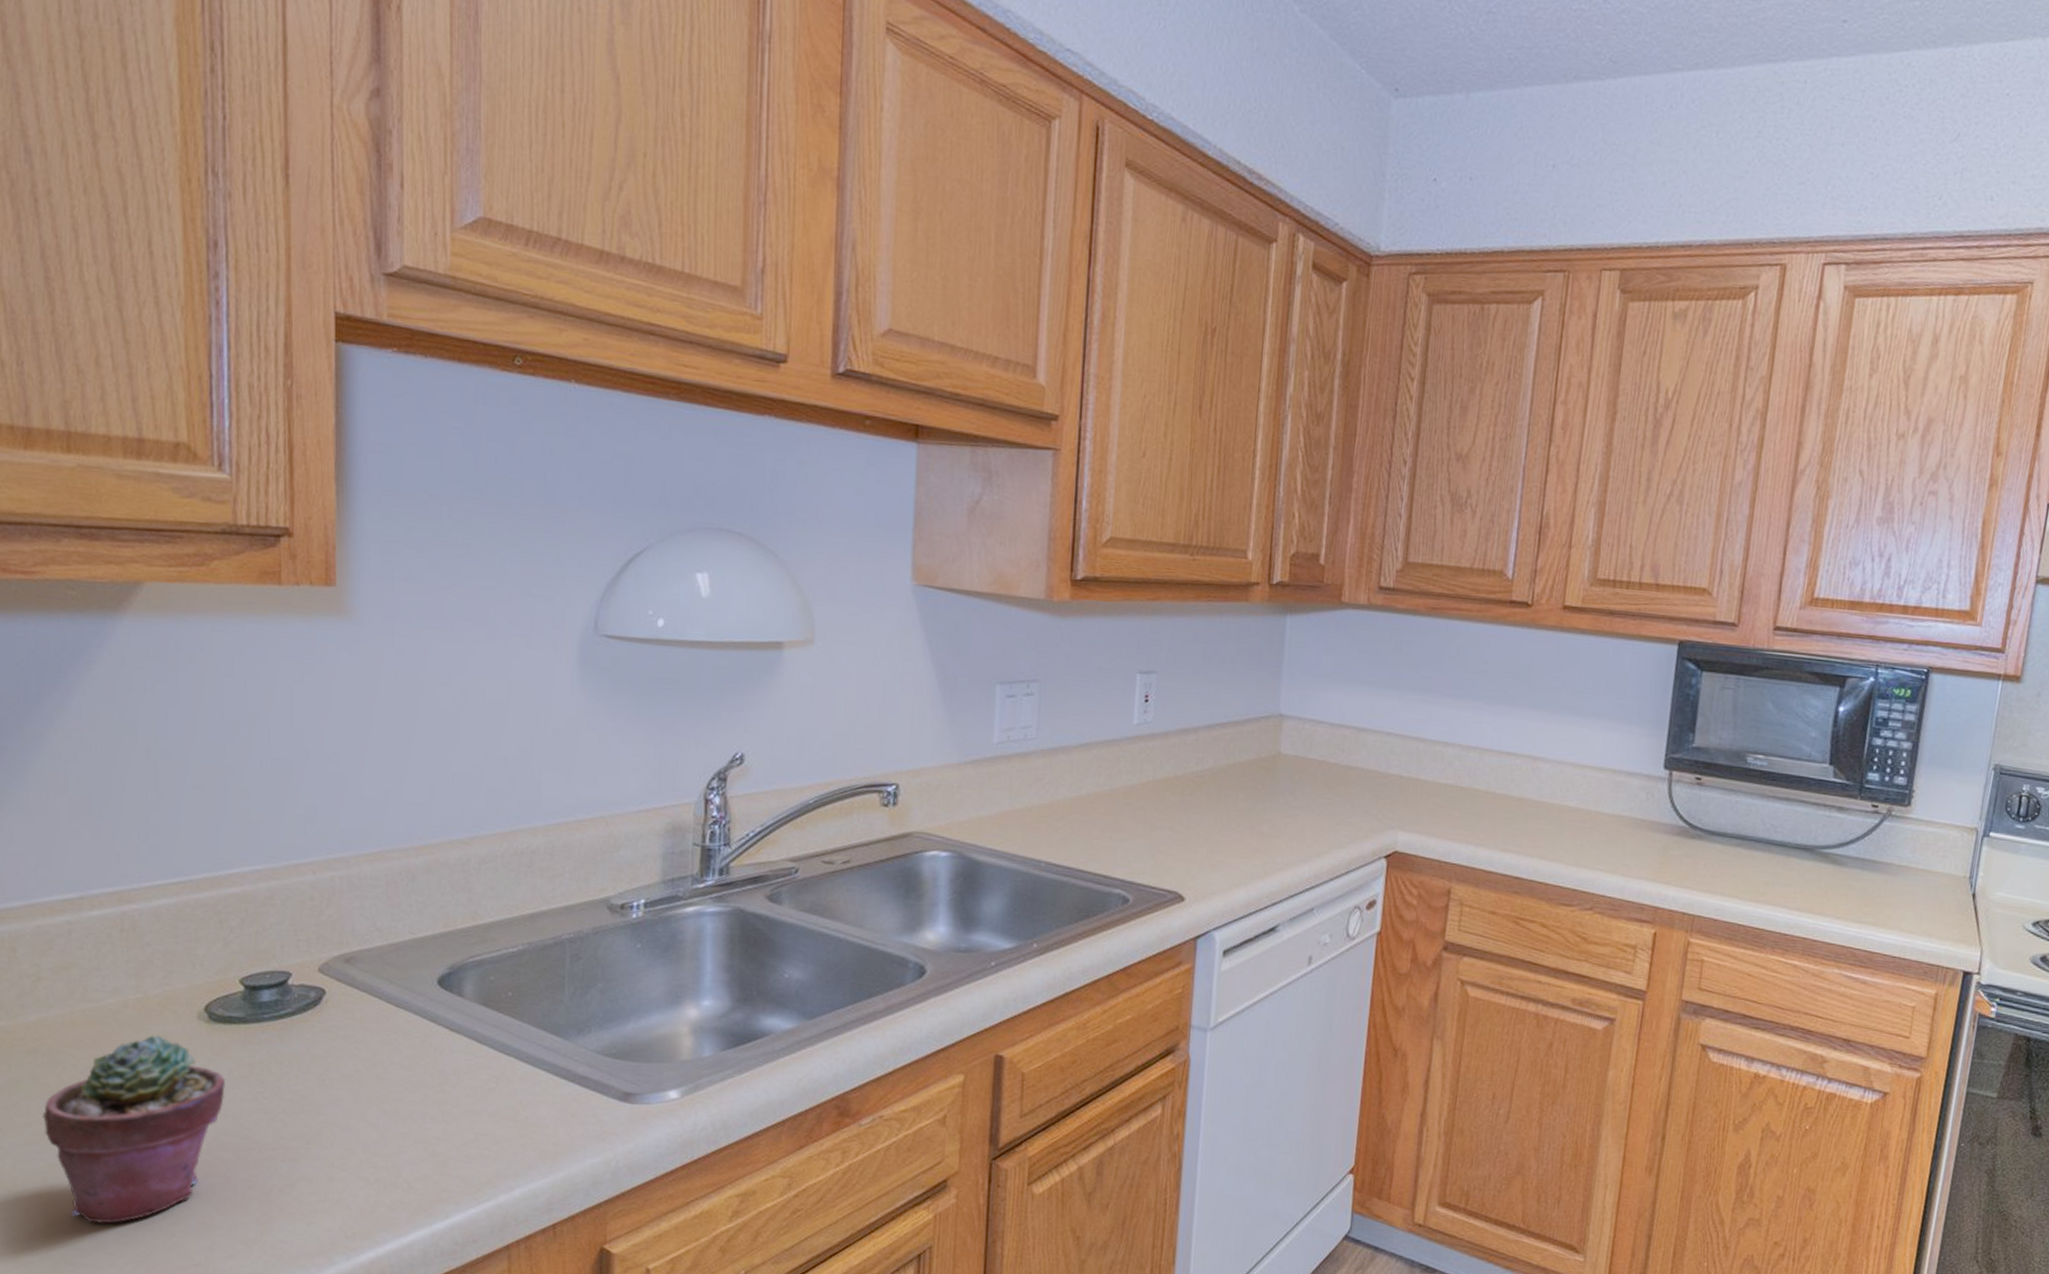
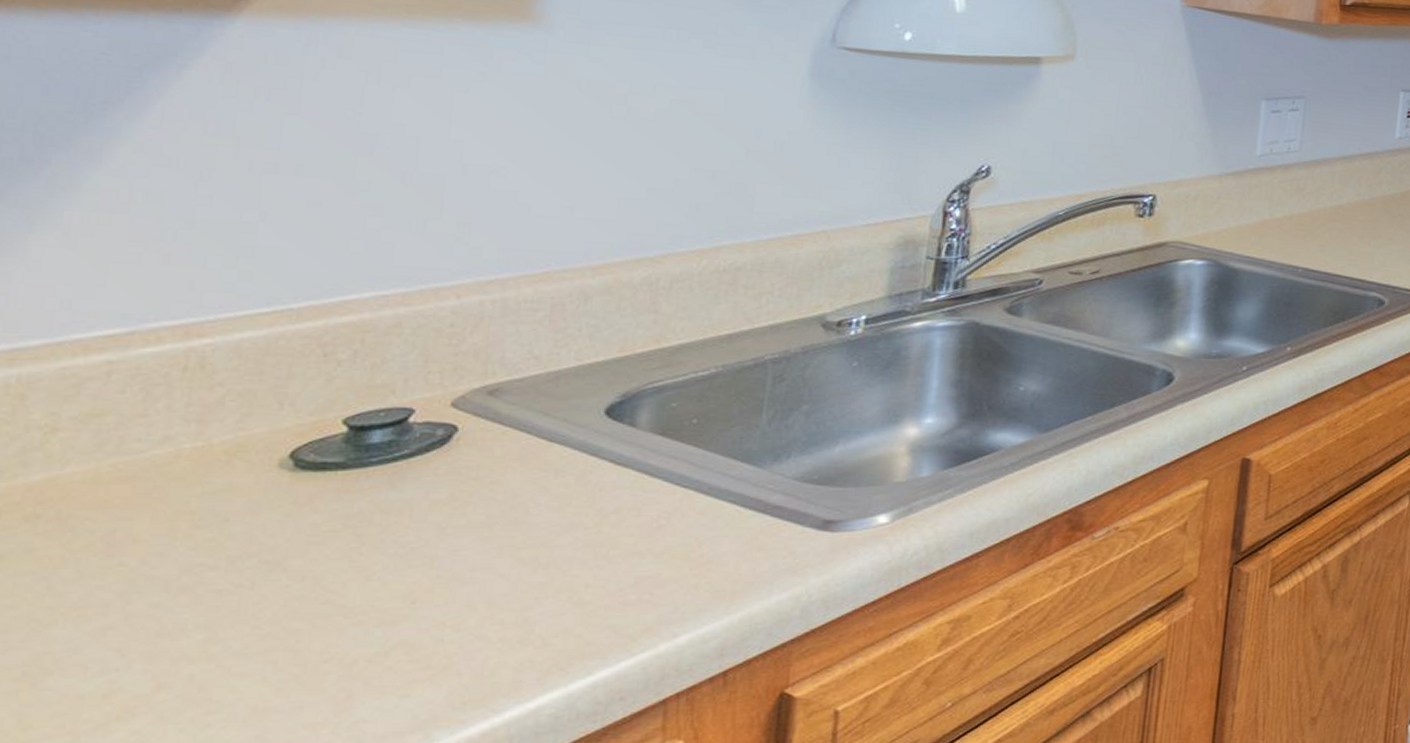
potted succulent: present [42,1035,225,1224] -> none [34,489,308,721]

